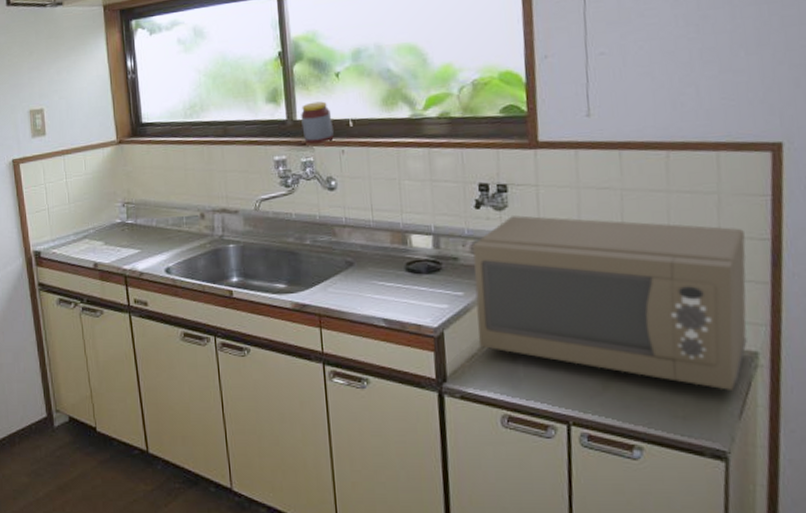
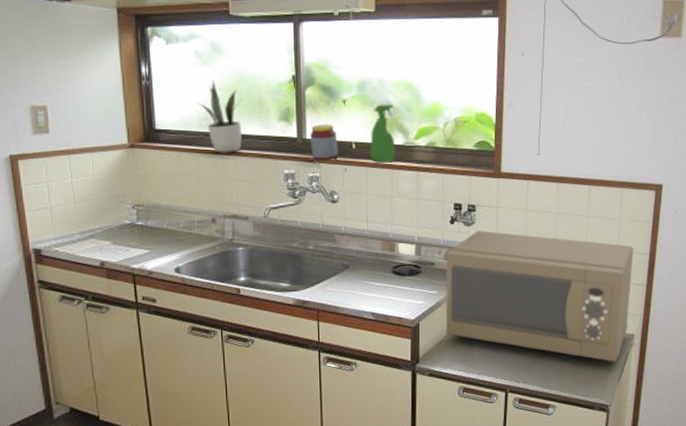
potted plant: none [183,66,228,143] -> present [198,80,242,153]
spray bottle: none [370,72,401,142] -> present [370,104,396,163]

